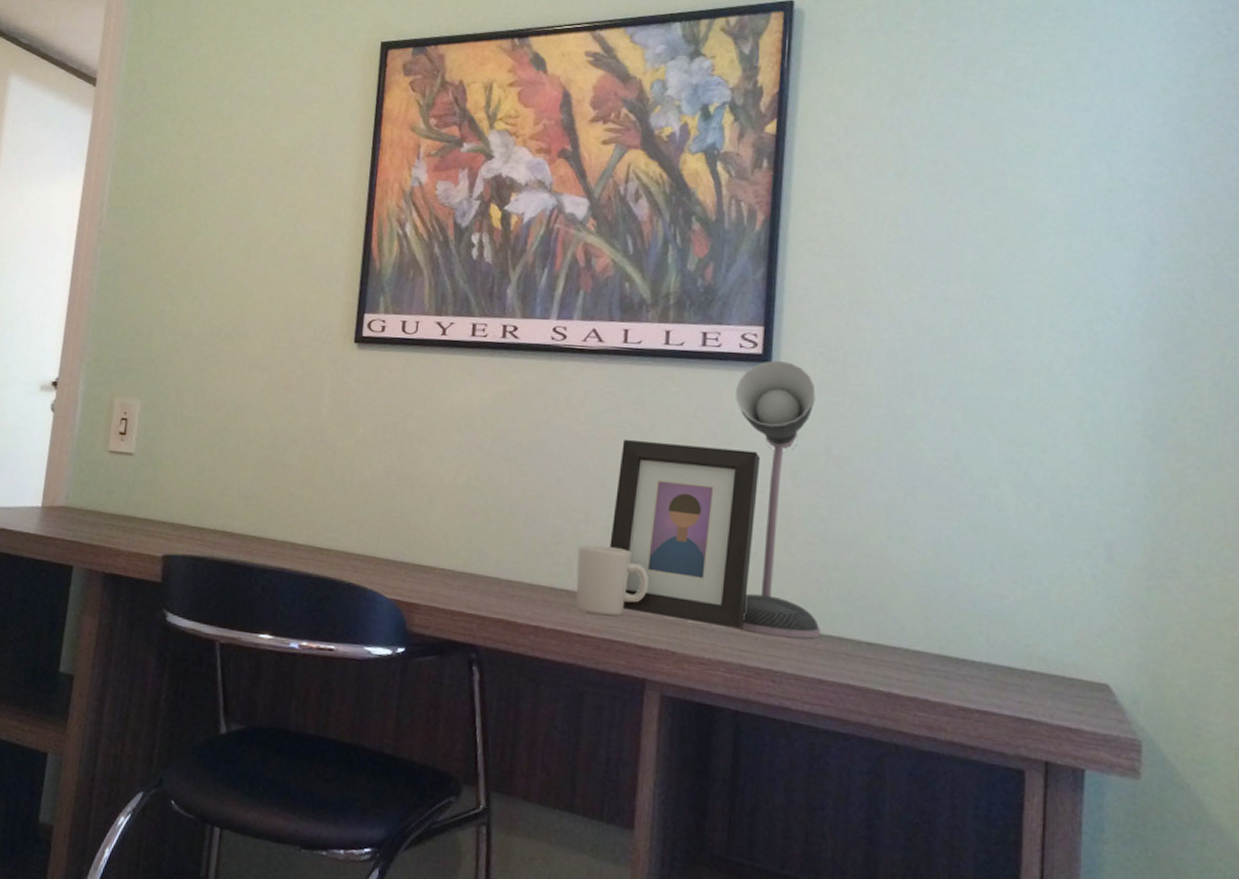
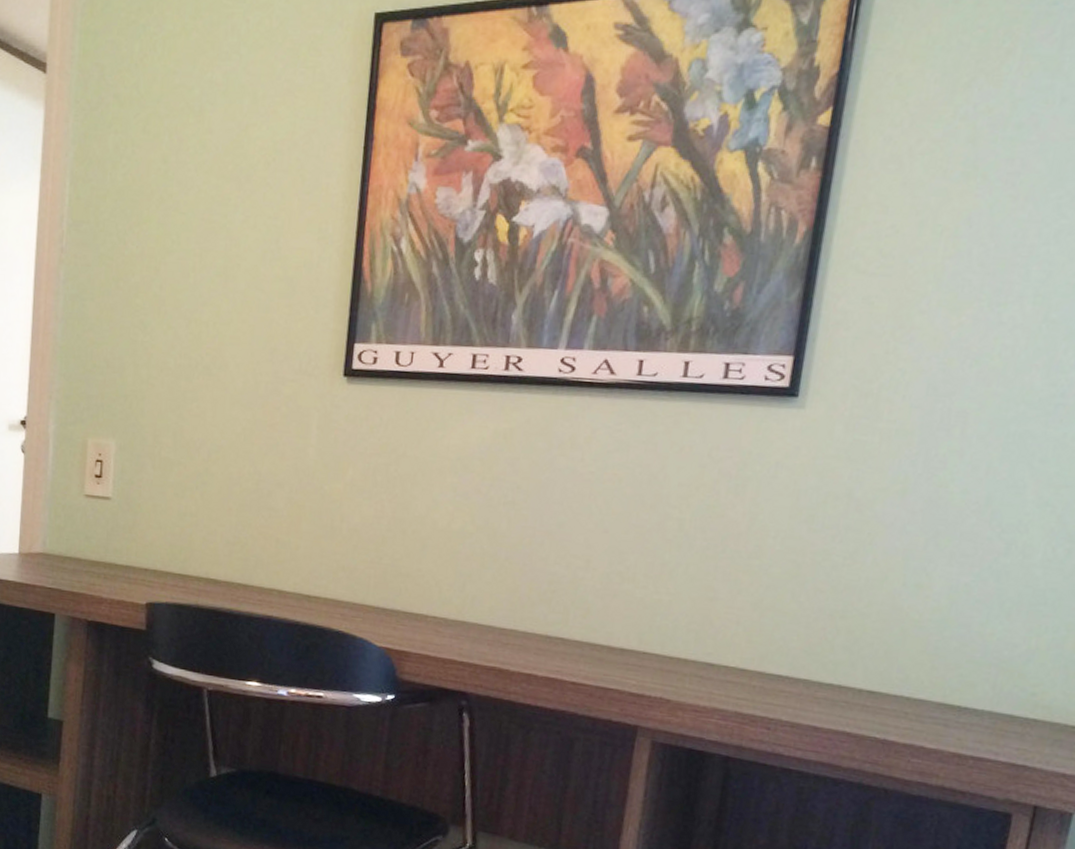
mug: present [576,544,649,616] -> none [571,591,648,664]
picture frame: present [609,440,761,630] -> none [609,482,777,678]
desk lamp: present [735,360,821,639] -> none [740,394,844,687]

